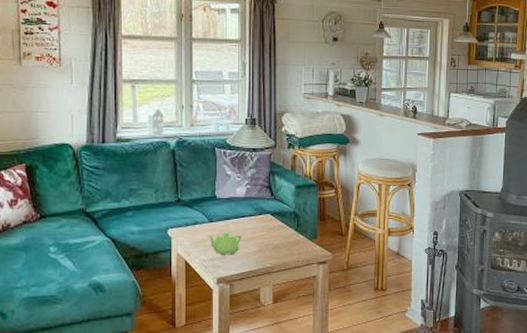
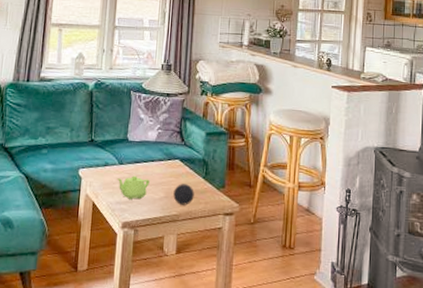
decorative ball: none [266,237,287,257] -> present [173,184,194,205]

